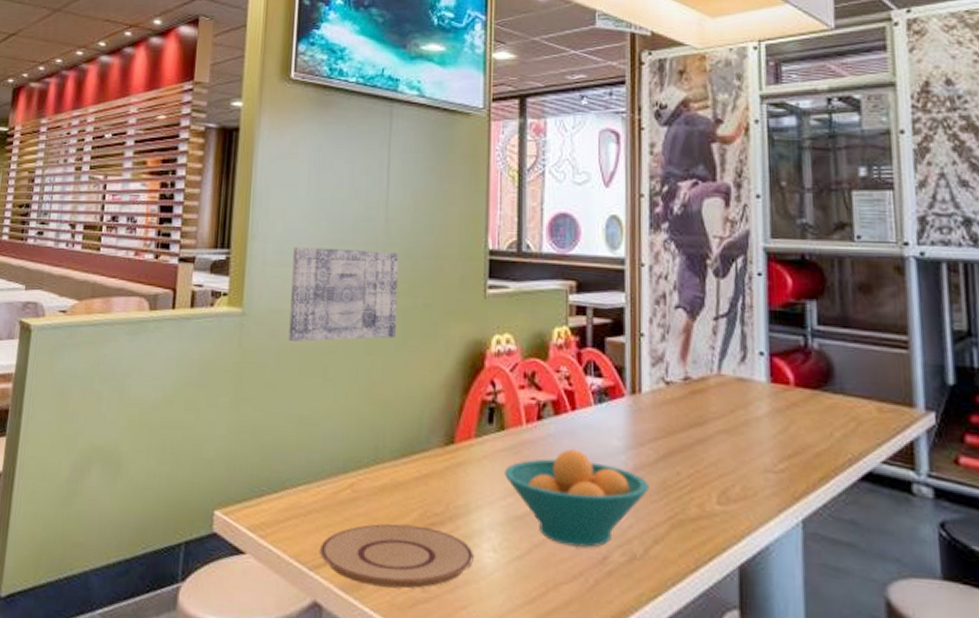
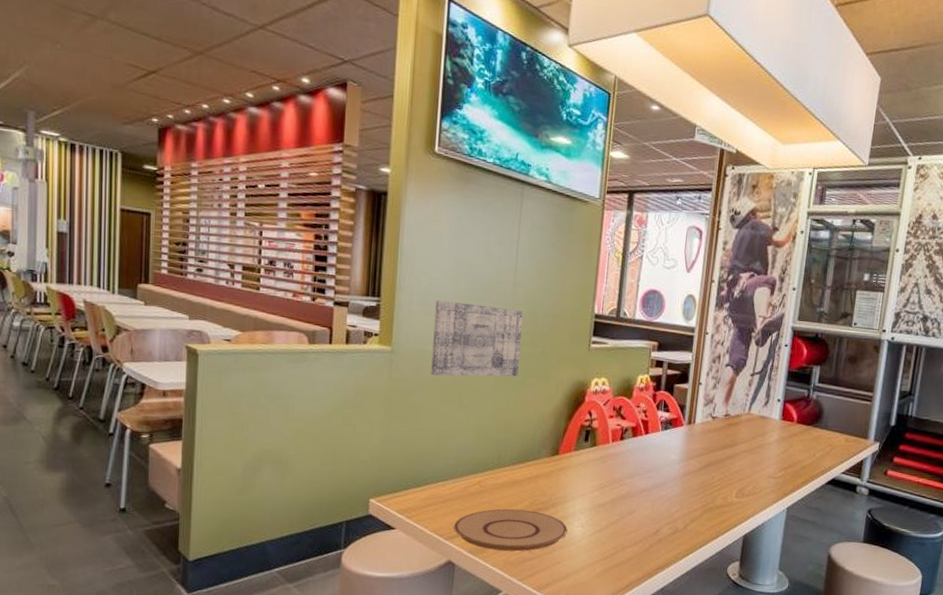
fruit bowl: present [504,448,650,548] -> none [593,460,693,525]

